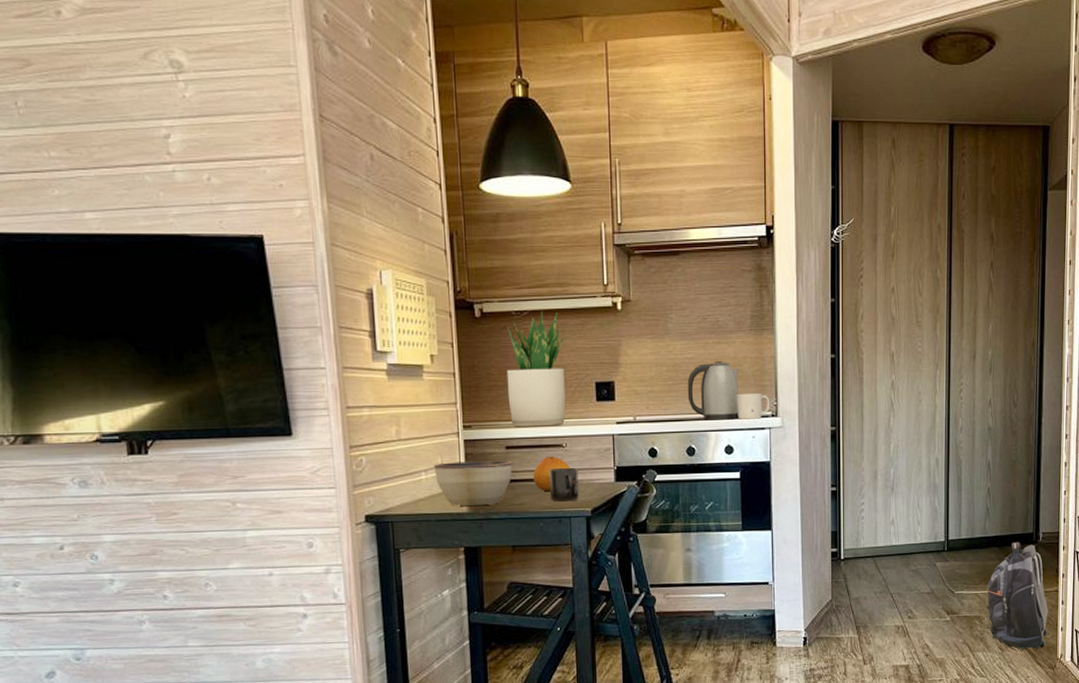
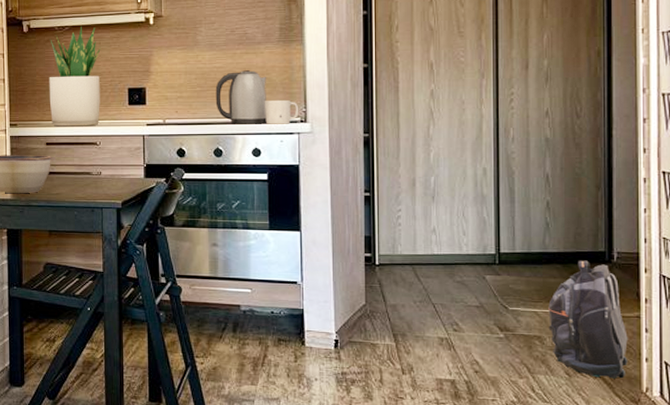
fruit: present [533,456,570,492] -> none [70,153,103,184]
mug: present [549,468,579,502] -> none [83,164,111,194]

